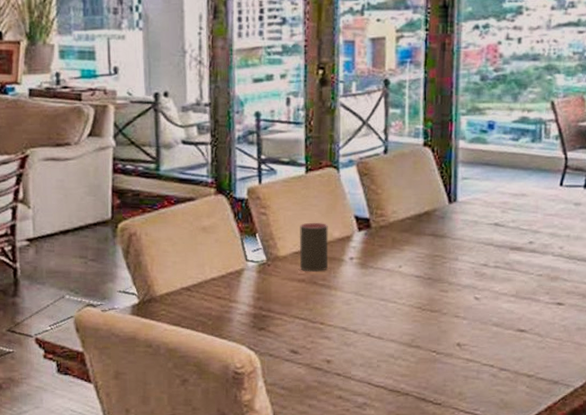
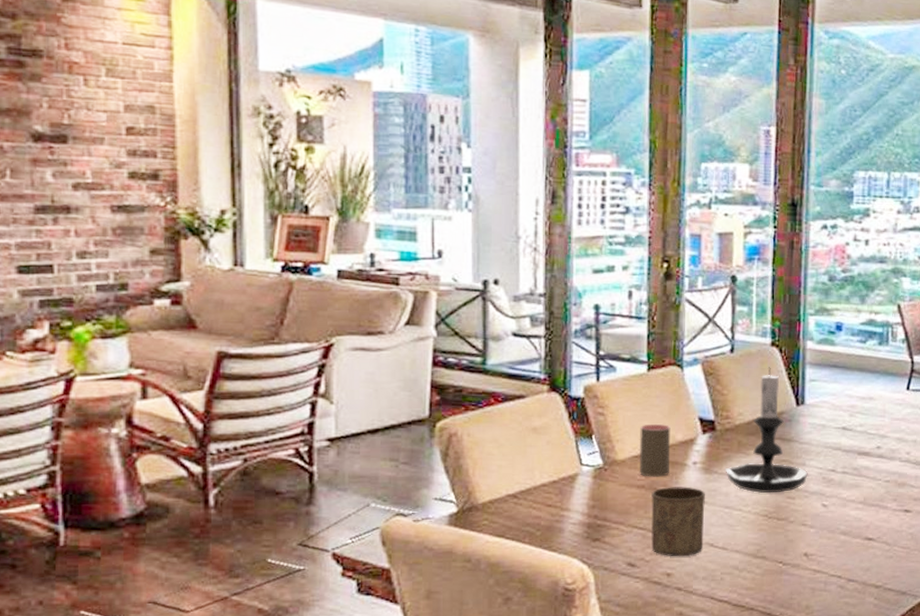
cup: none [311,280,361,345] -> present [651,487,705,557]
candle holder: none [380,166,460,287] -> present [725,367,808,494]

